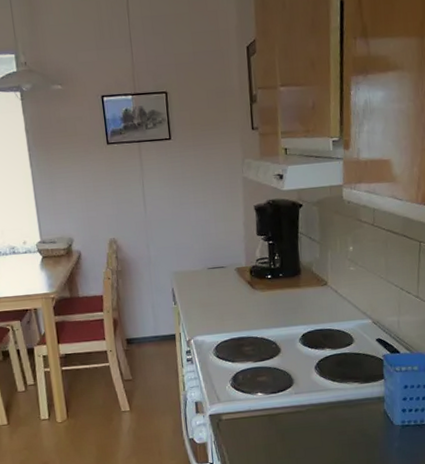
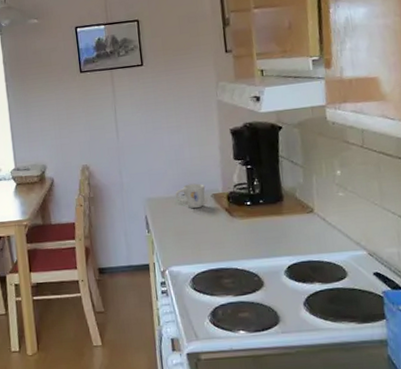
mug: none [201,257,230,282] -> present [175,183,206,209]

